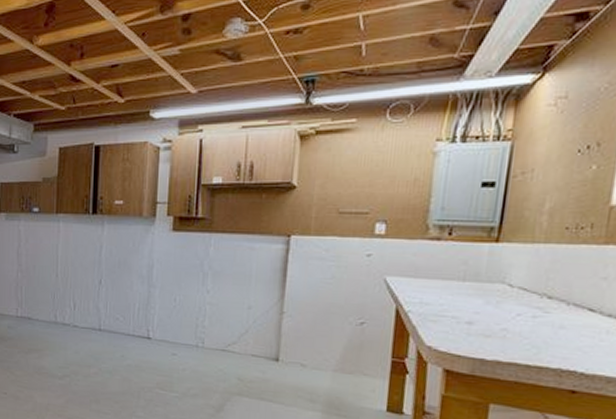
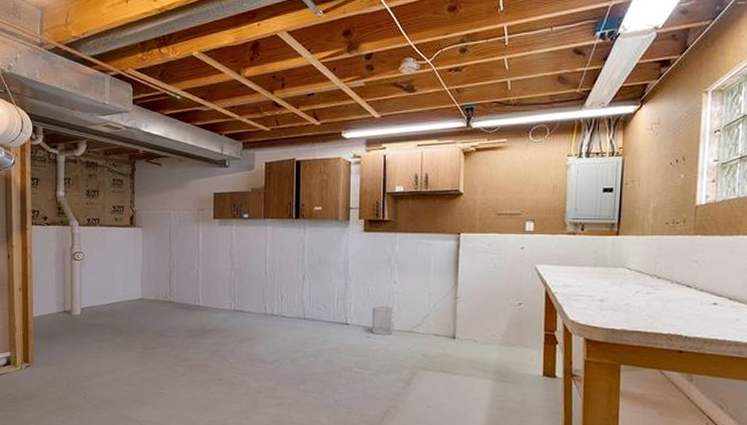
wastebasket: none [176,318,204,353] -> present [371,306,393,335]

